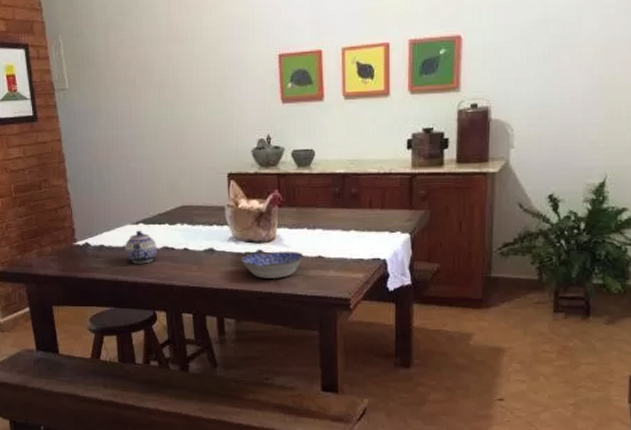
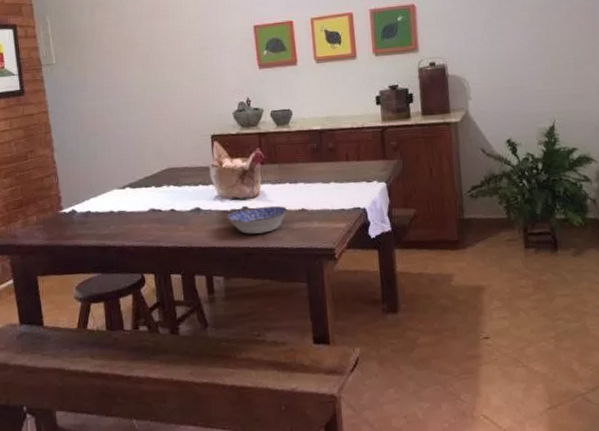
teapot: present [125,230,157,264] -> none [112,194,144,228]

